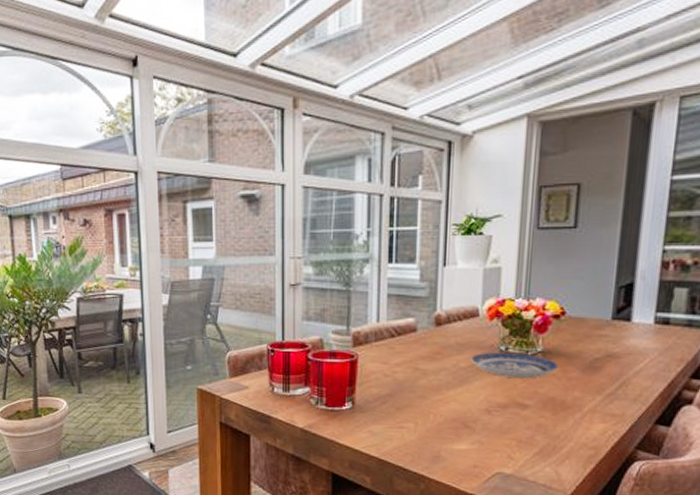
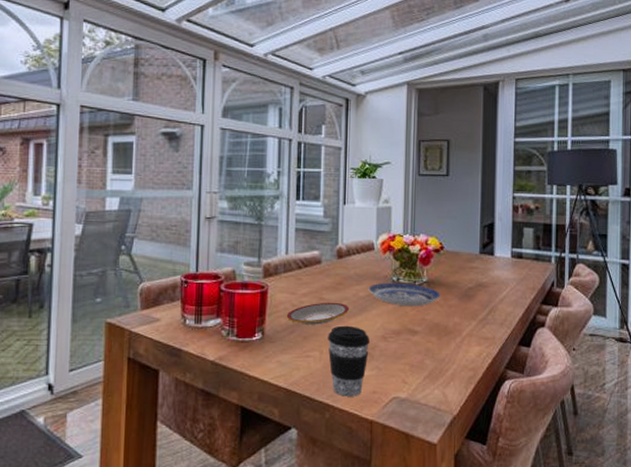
plate: none [378,372,448,396] -> present [286,302,349,325]
coffee cup: none [423,397,472,470] -> present [328,325,371,397]

